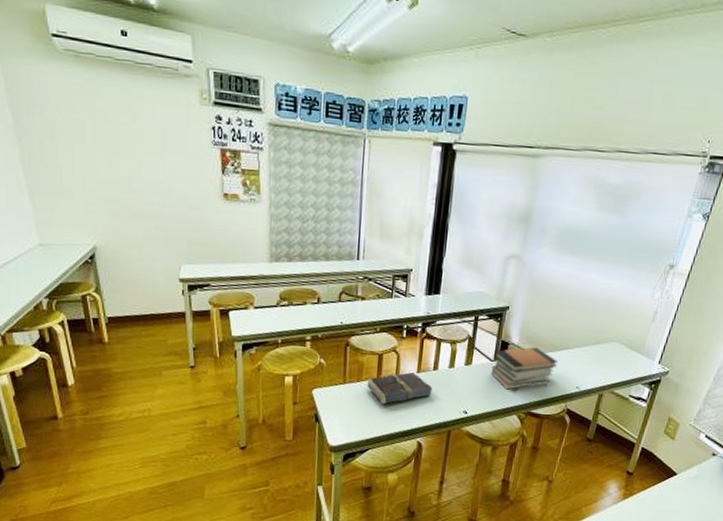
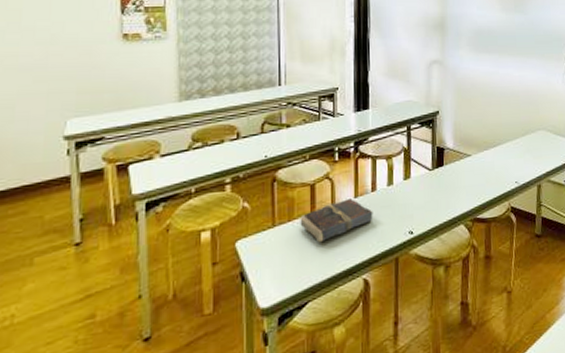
book stack: present [491,347,559,390] -> none [431,148,494,199]

